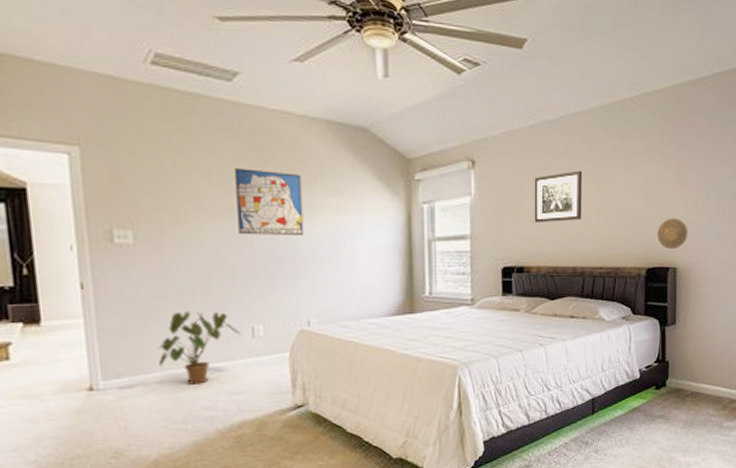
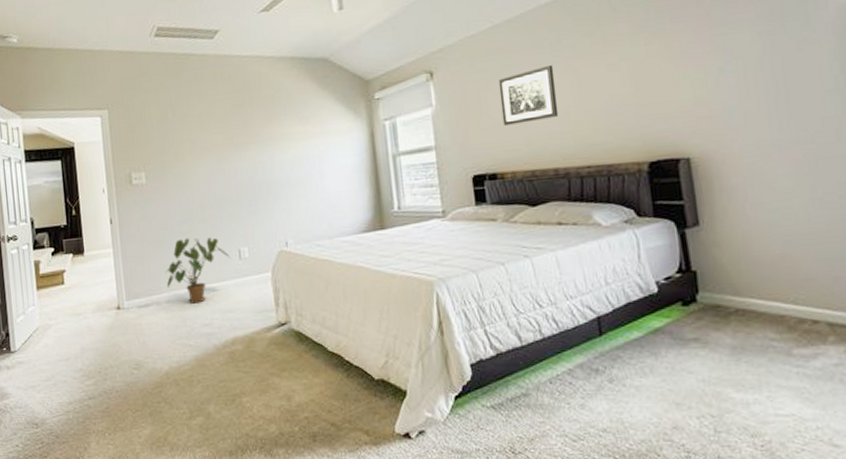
wall art: present [235,168,304,235] -> none [219,108,278,168]
decorative plate: present [657,218,688,250] -> none [656,100,701,138]

